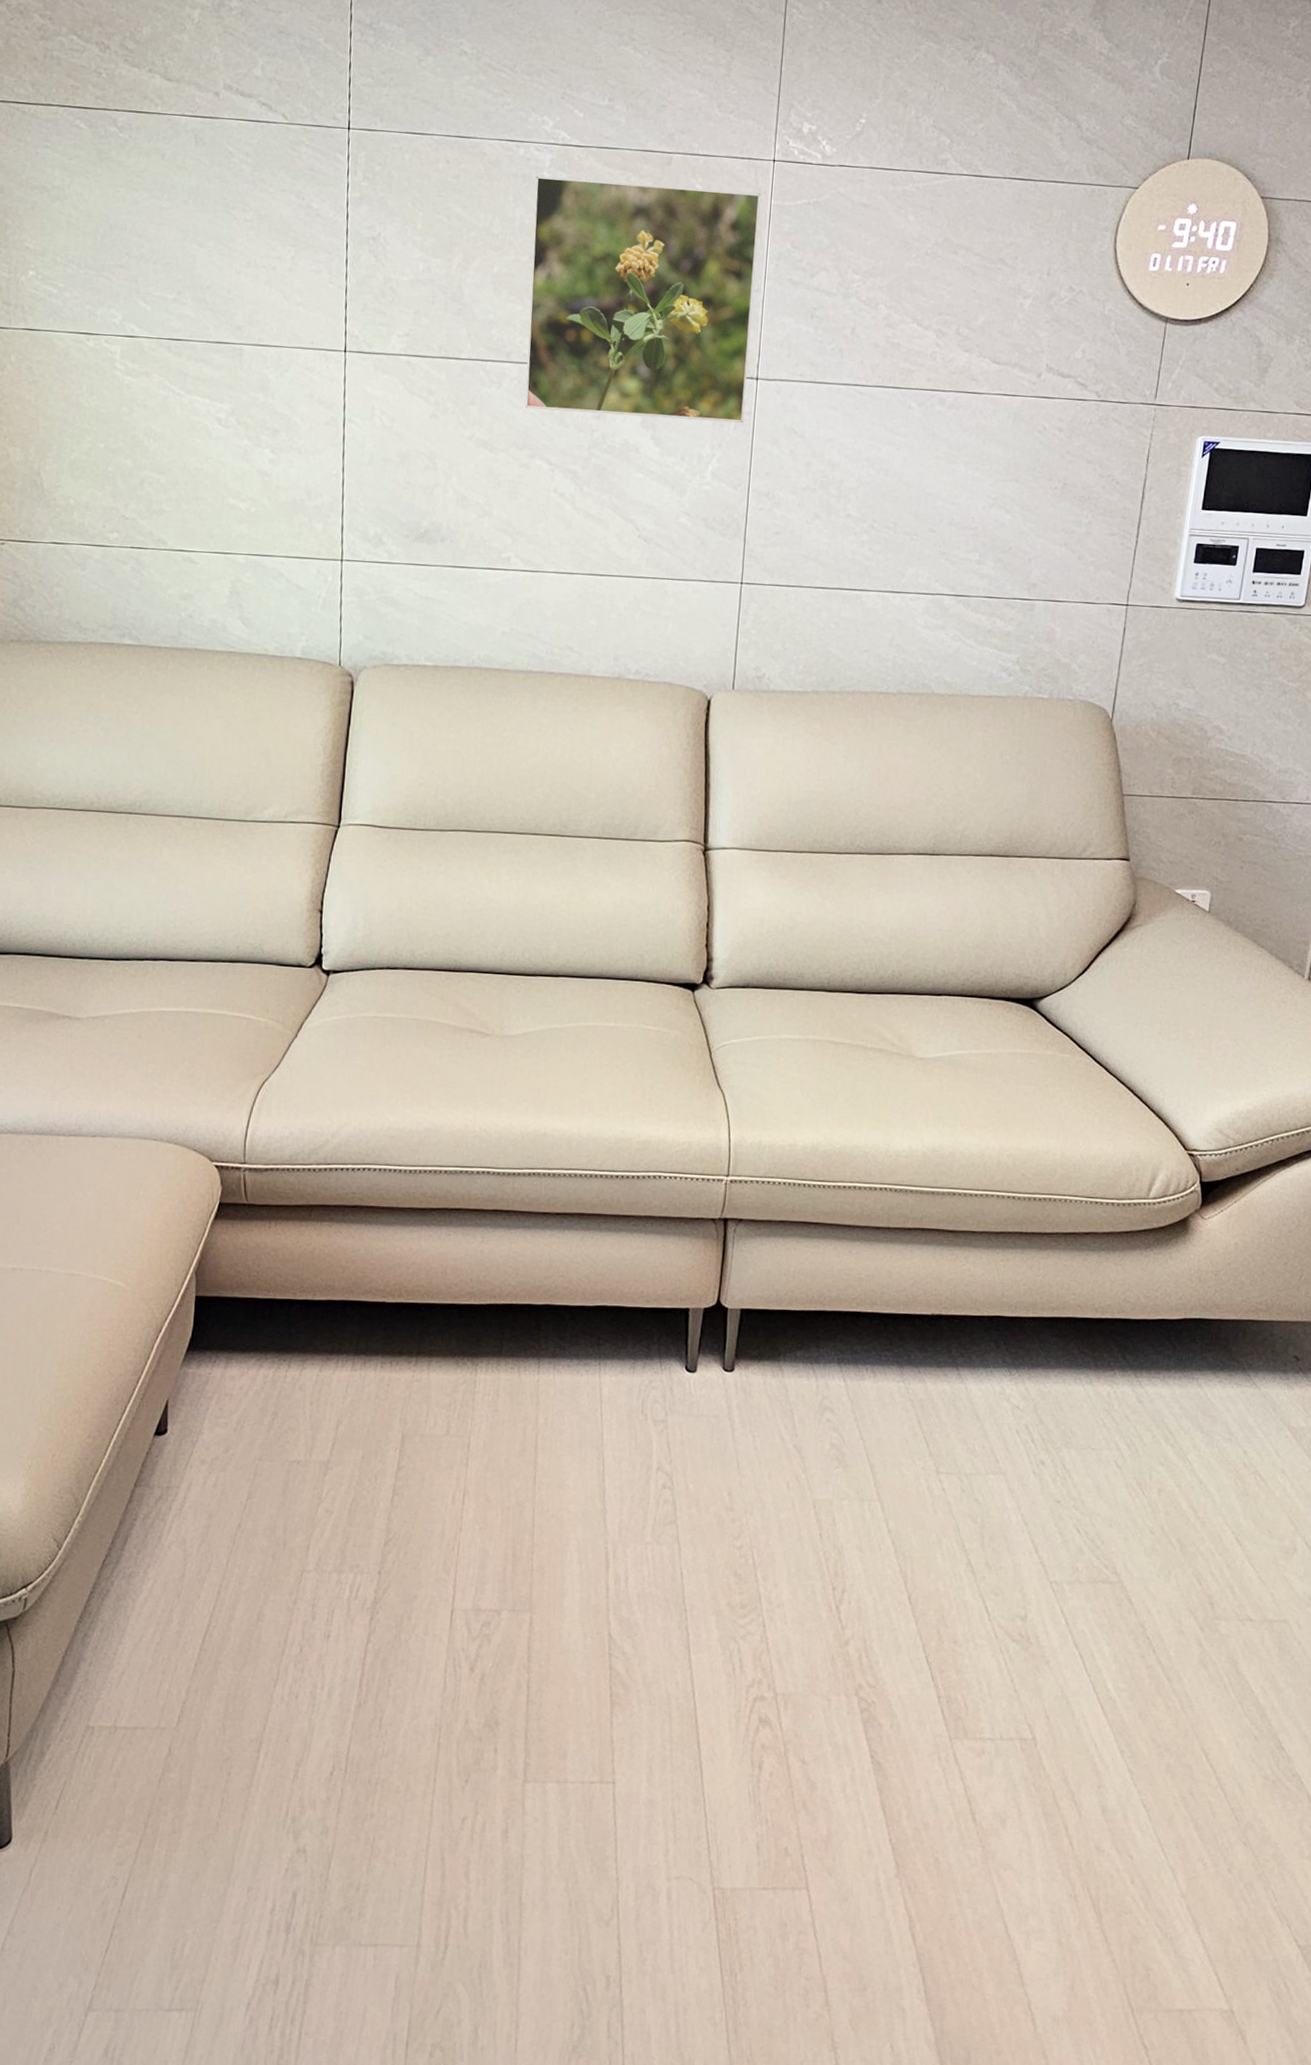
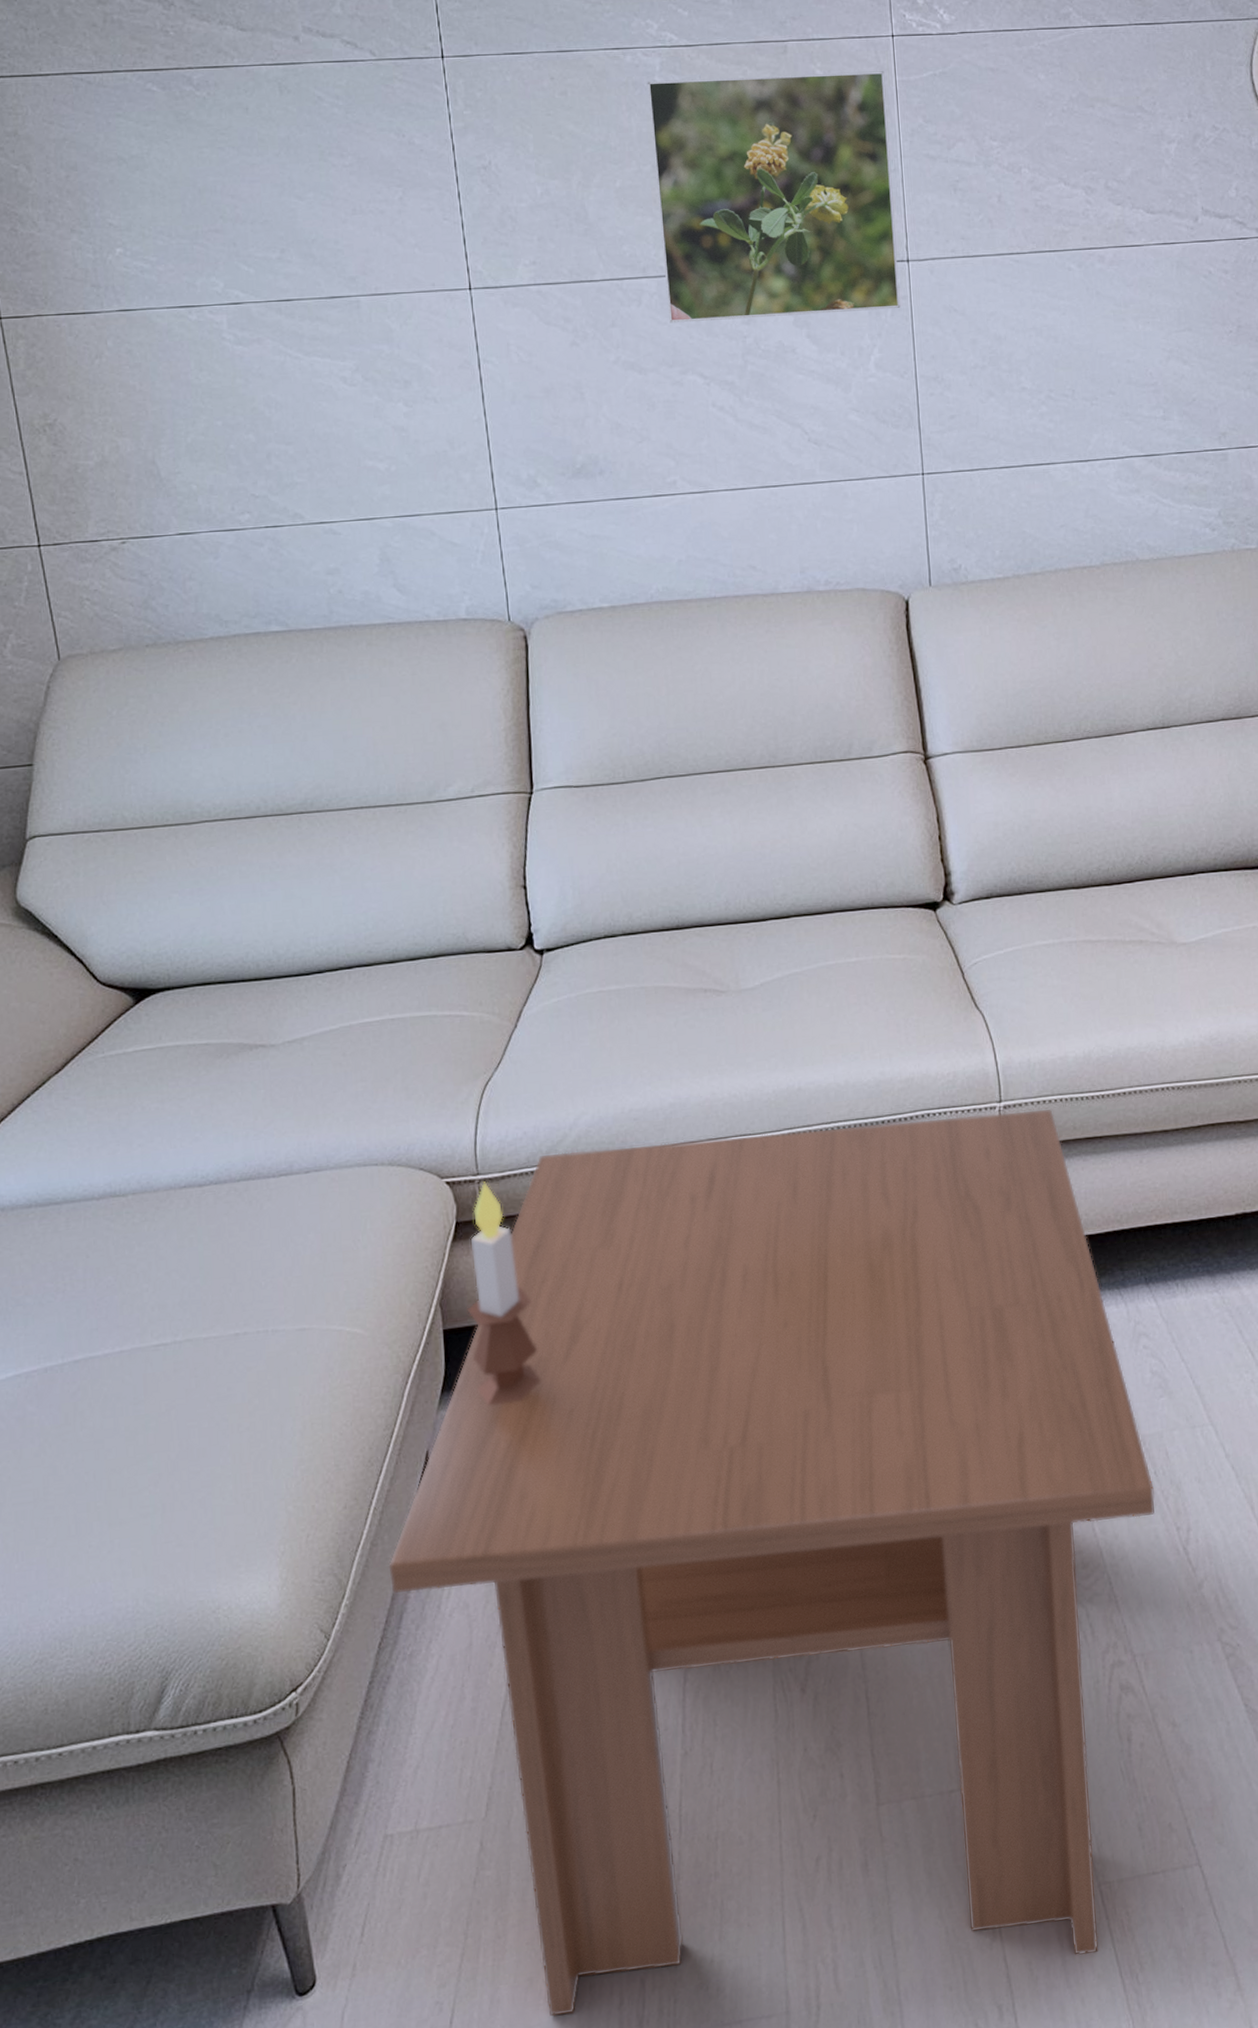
coffee table: none [120,1156,818,1948] -> present [388,1109,1155,2017]
candle: none [218,1170,277,1371] -> present [467,1181,541,1406]

